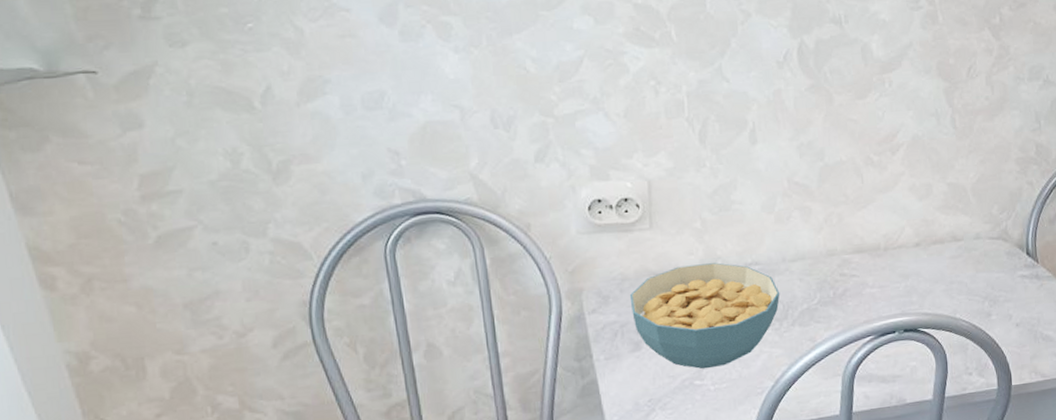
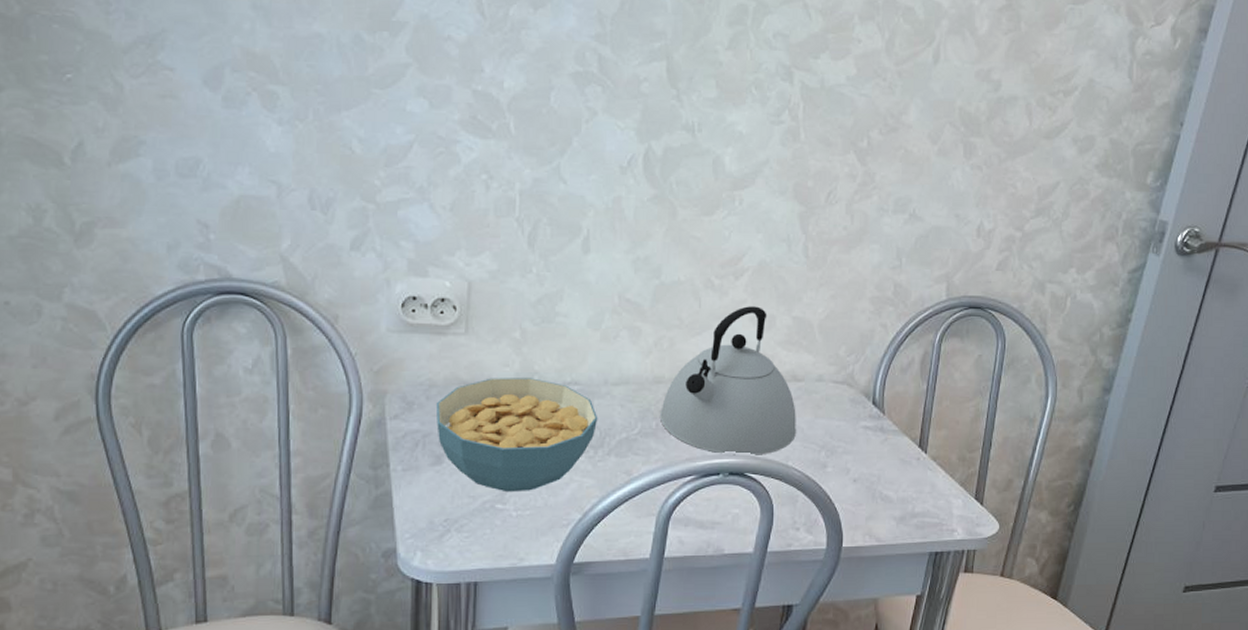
kettle: none [836,177,961,314] -> present [660,306,796,455]

